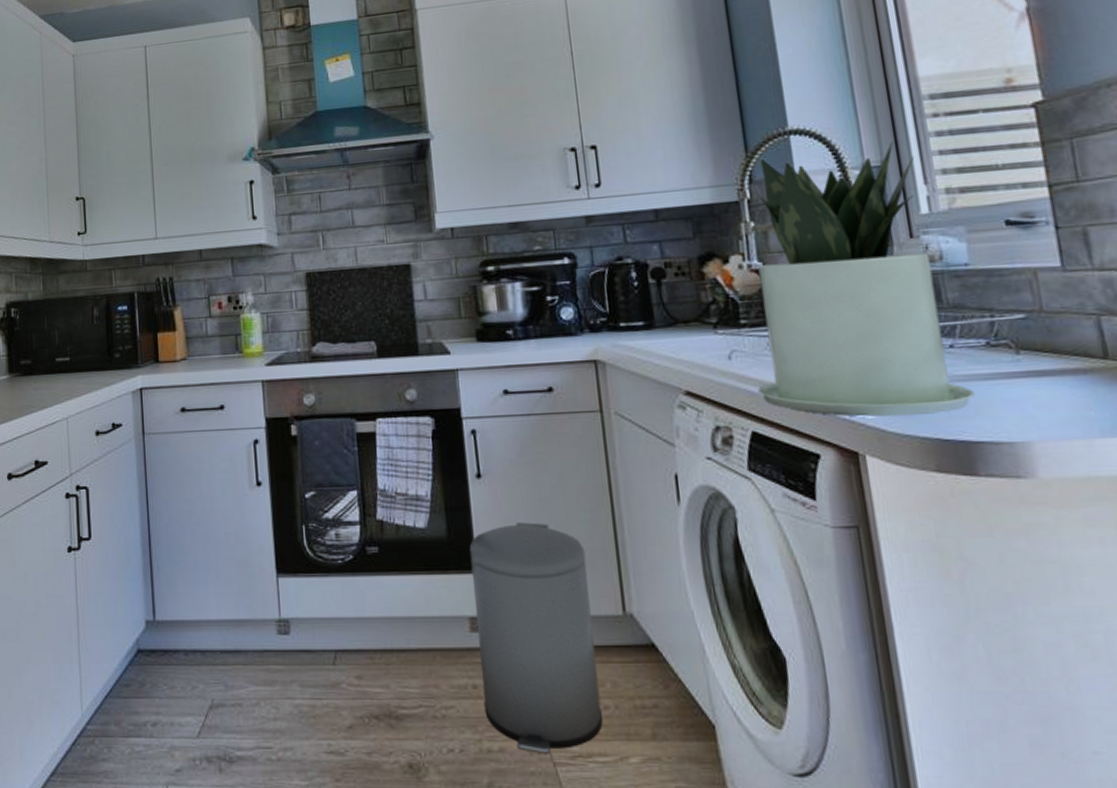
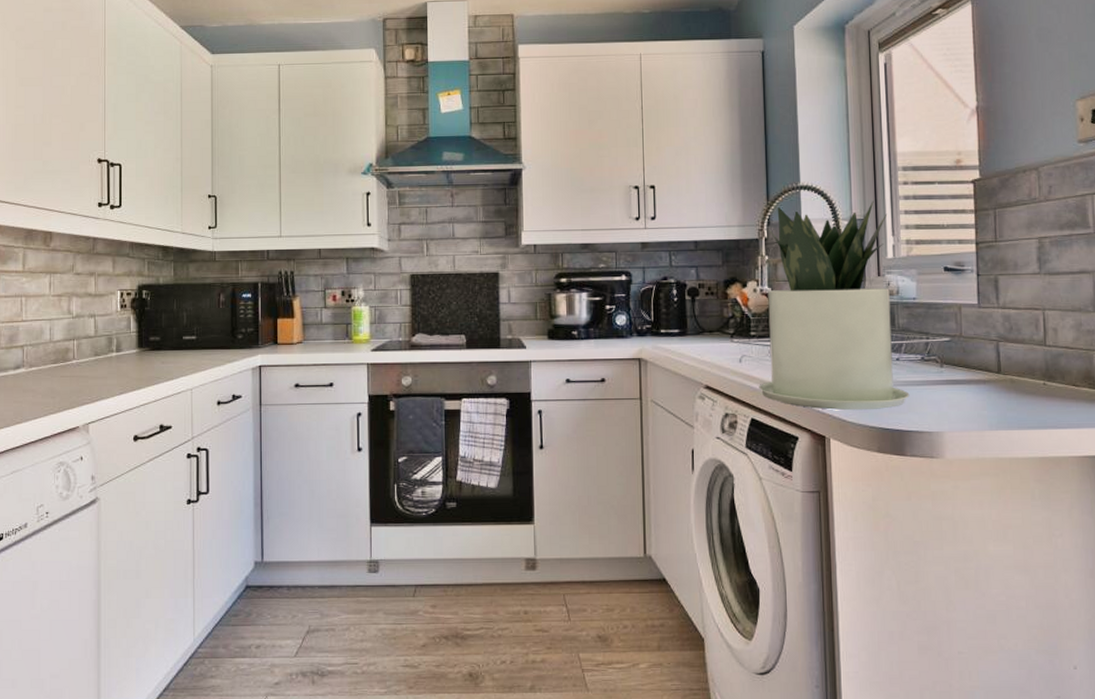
pedal bin: present [469,522,603,755] -> none [529,484,622,664]

